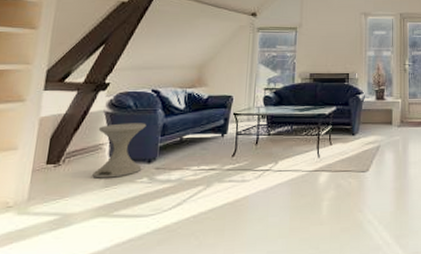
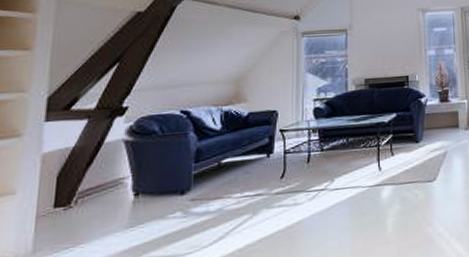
side table: present [92,123,147,178] -> none [113,149,176,218]

